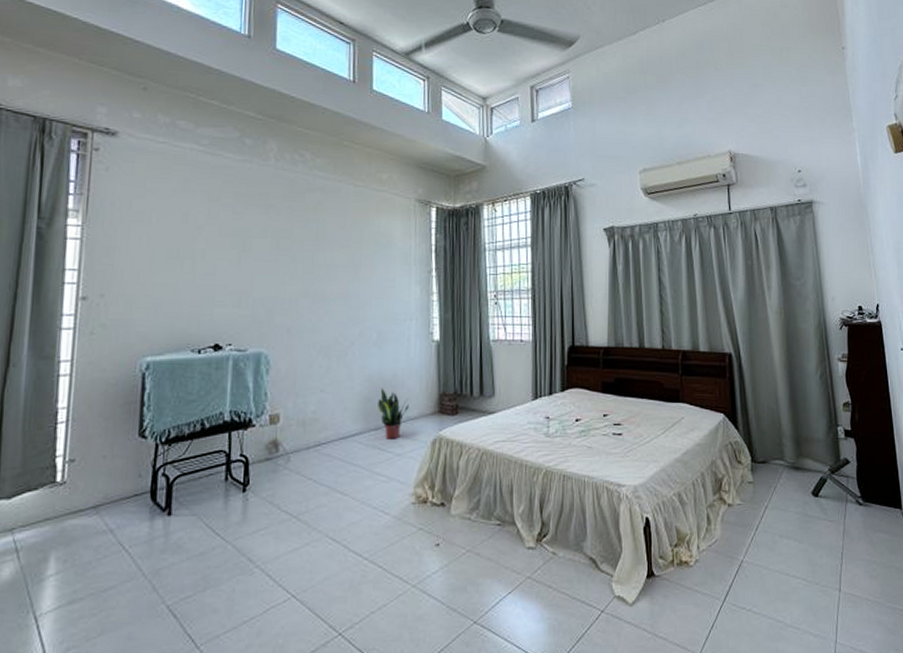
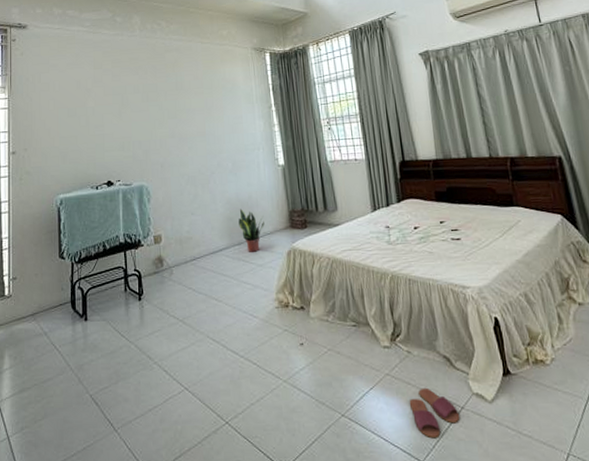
slippers: none [548,591,599,644] -> present [409,387,460,439]

